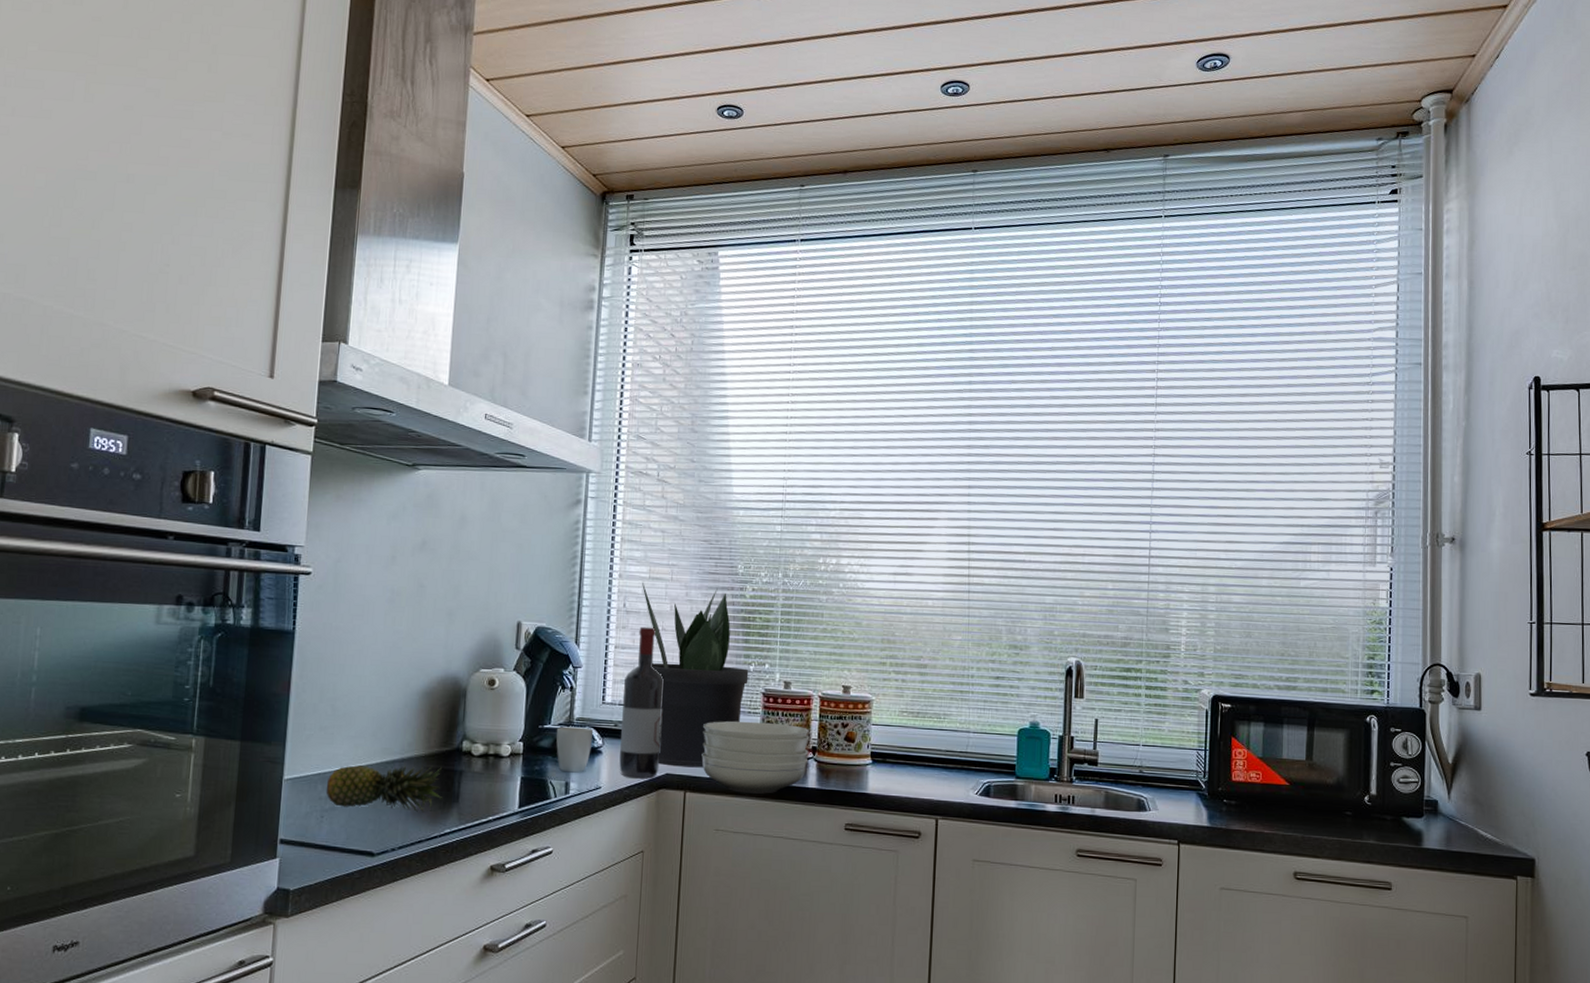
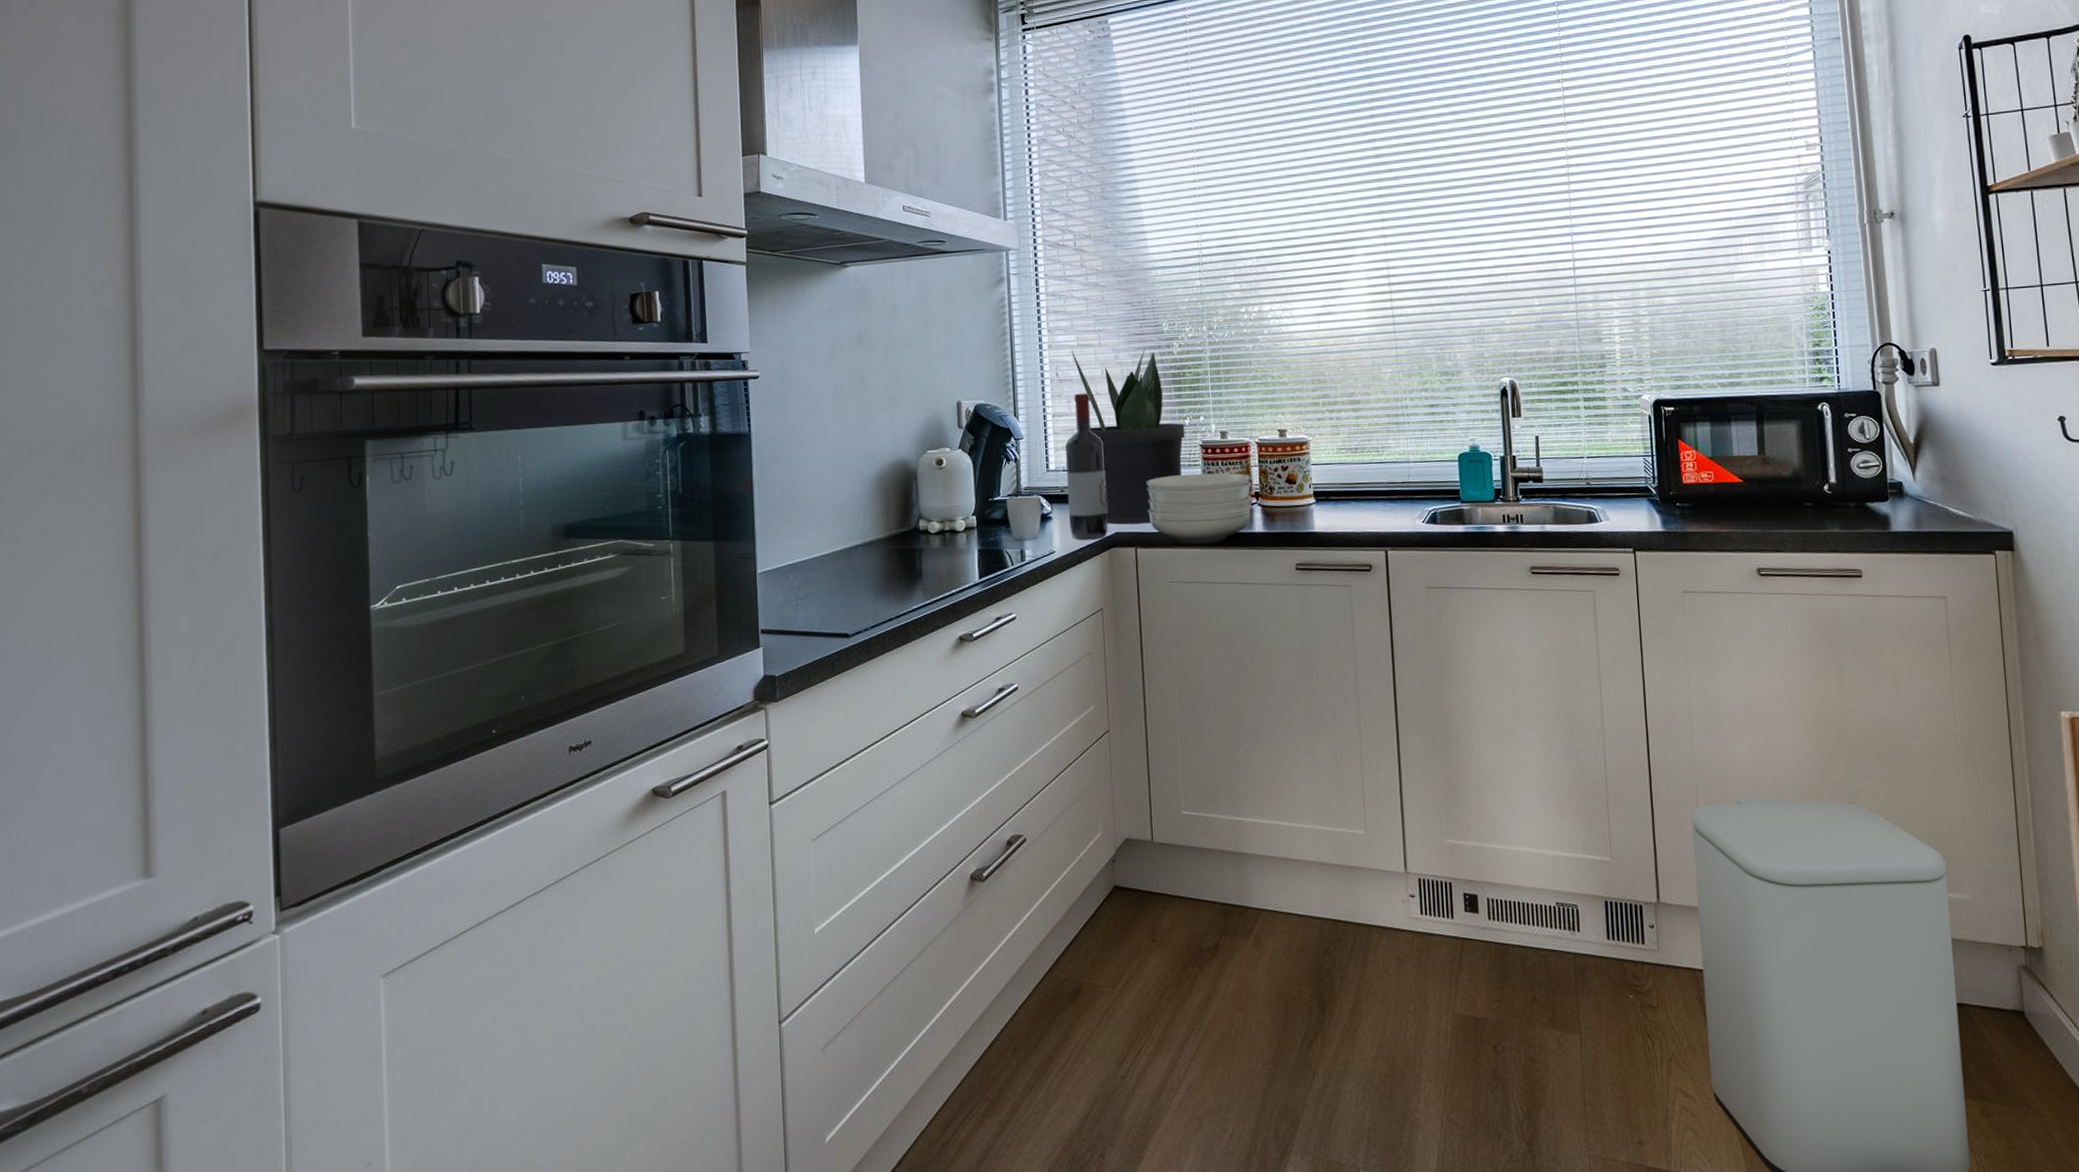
fruit: present [325,765,443,812] -> none [797,547,907,594]

